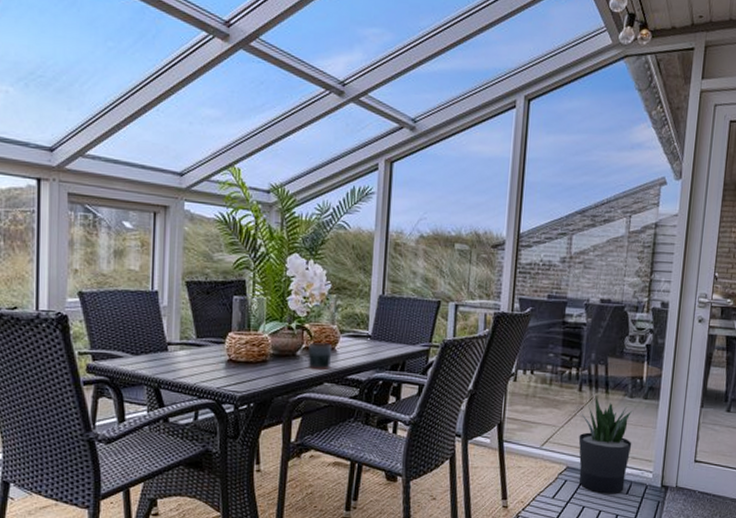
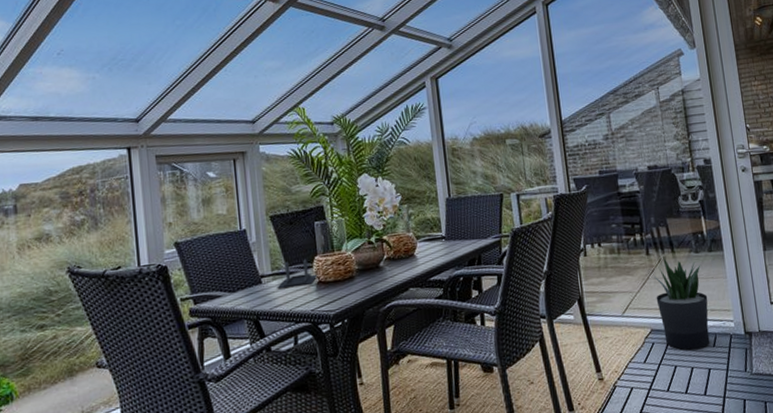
napkin holder: none [183,332,229,361] -> present [277,259,318,289]
mug: present [307,342,332,370] -> none [389,250,413,277]

